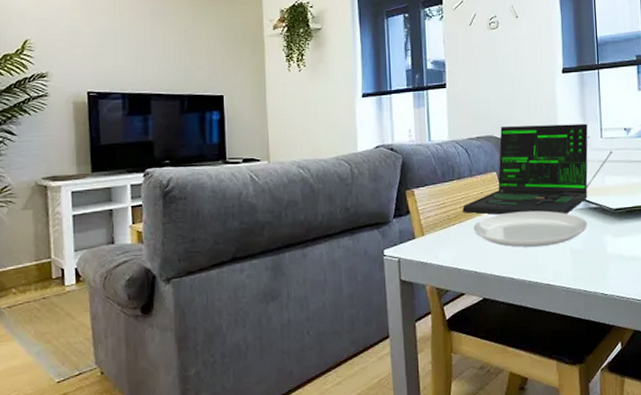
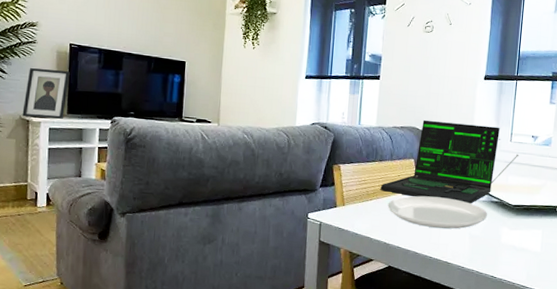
picture frame: none [38,124,90,183] -> present [22,68,70,119]

